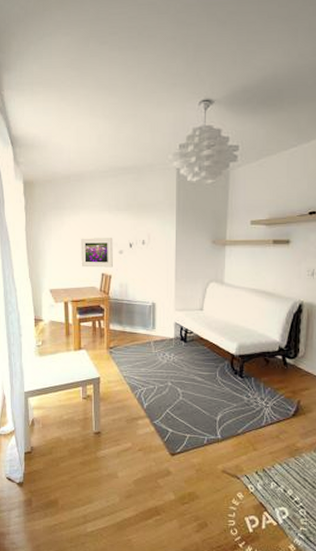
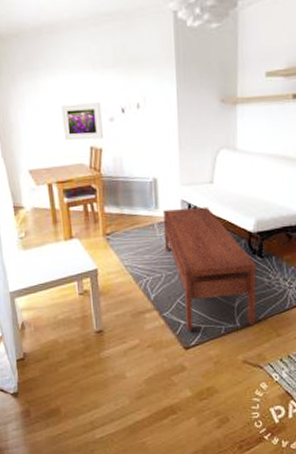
coffee table: none [158,330,238,439] -> present [162,206,257,332]

